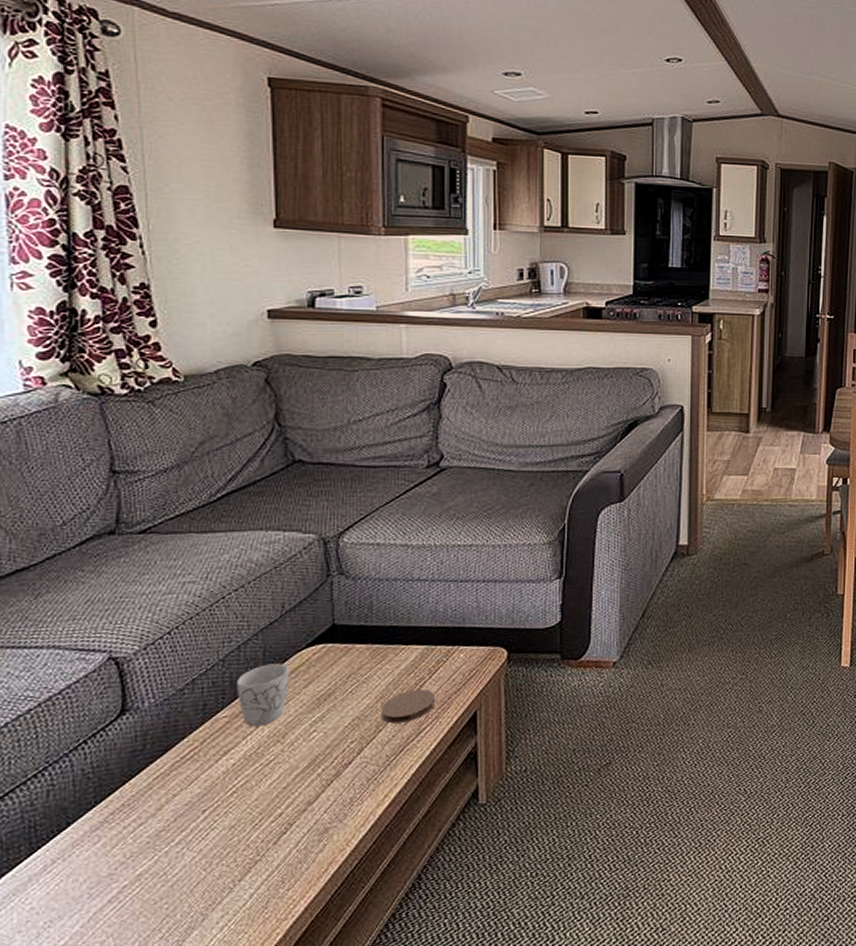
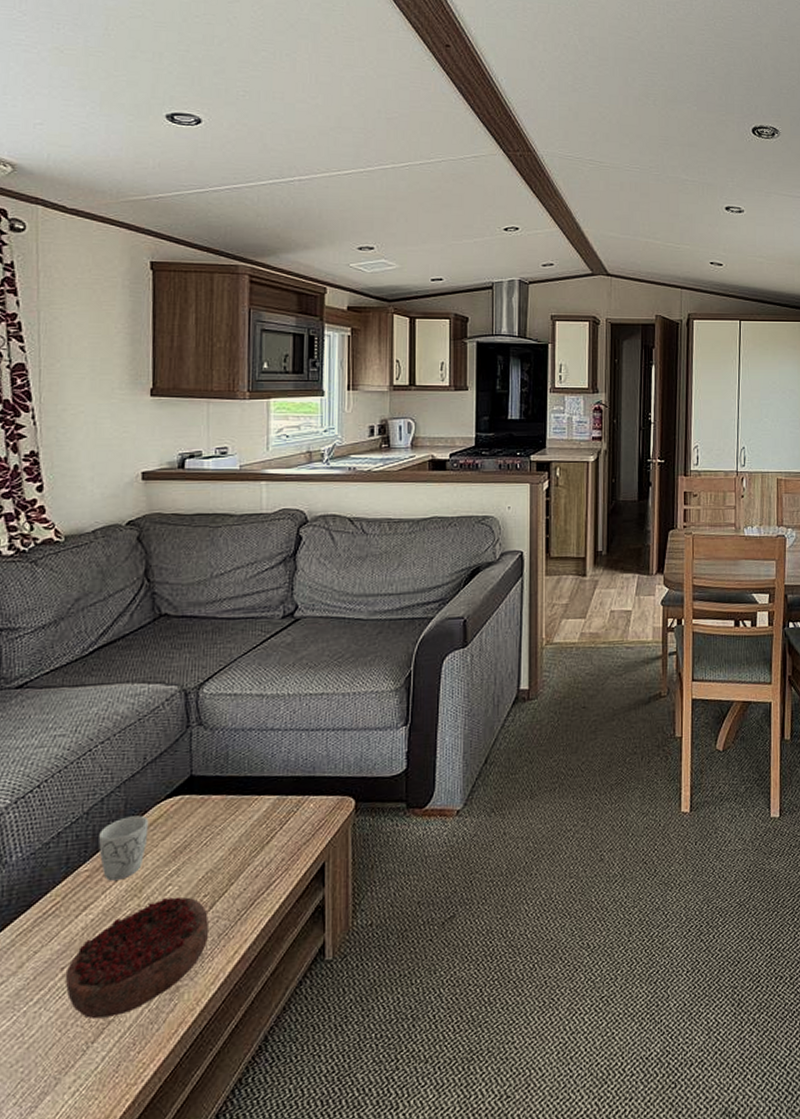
decorative bowl: none [207,742,358,859] -> present [65,896,210,1020]
coaster: present [381,688,434,724] -> none [233,840,285,877]

